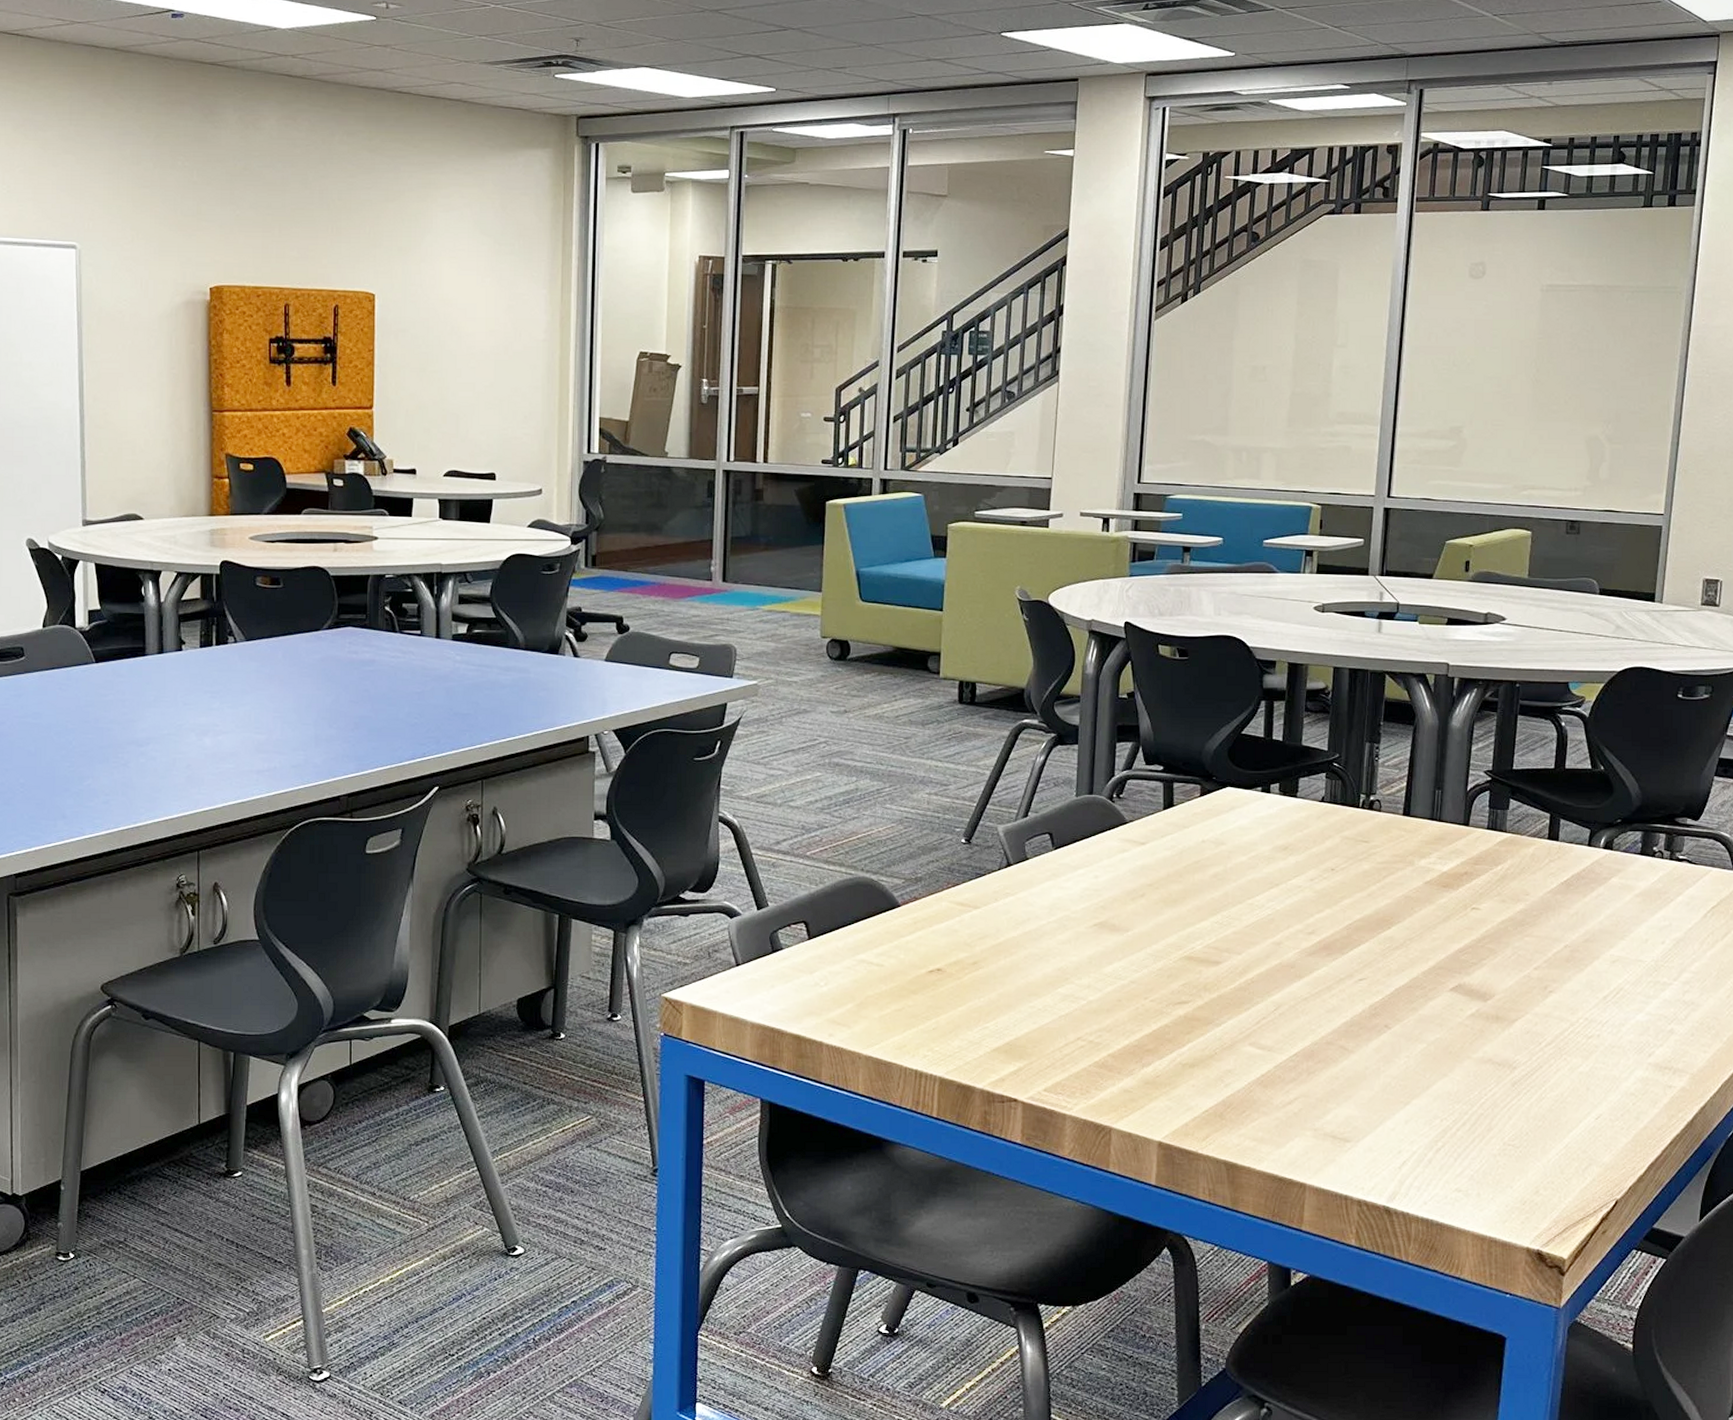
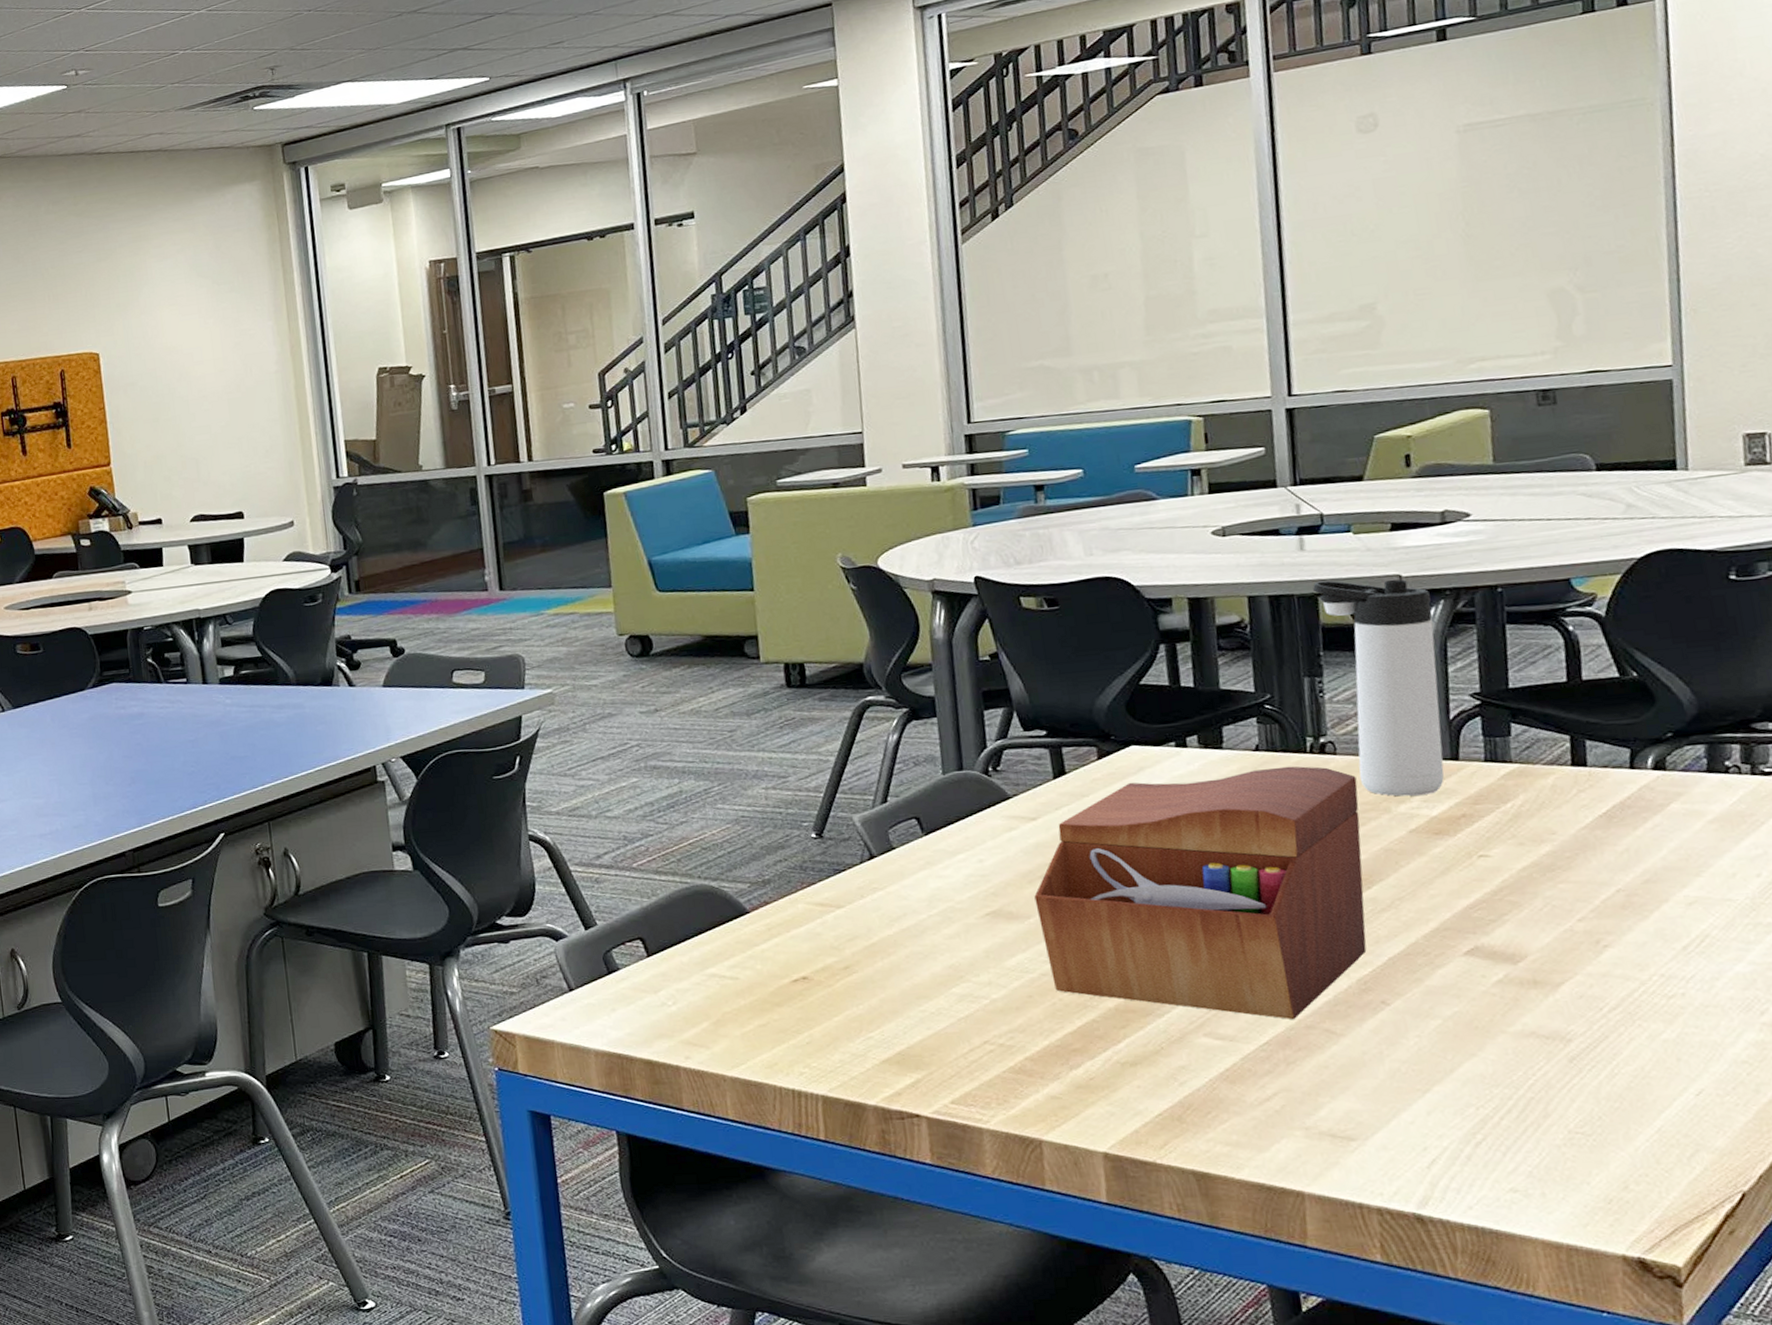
sewing box: none [1134,817,1393,1035] -> present [1034,766,1367,1019]
thermos bottle: none [1383,661,1467,853] -> present [1313,579,1444,797]

